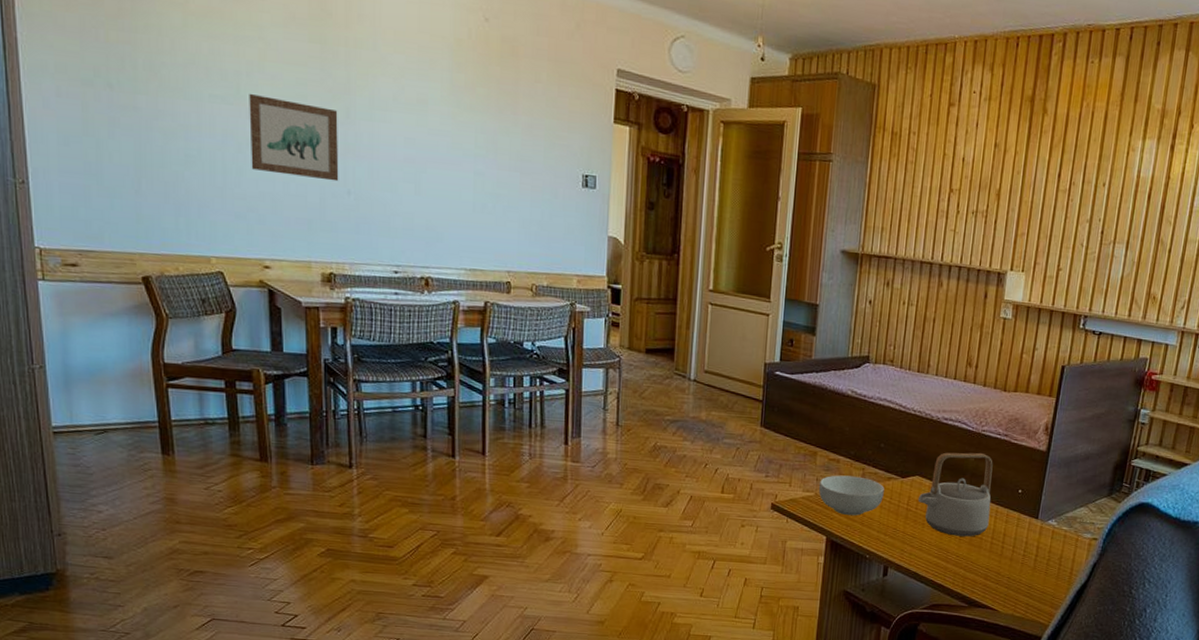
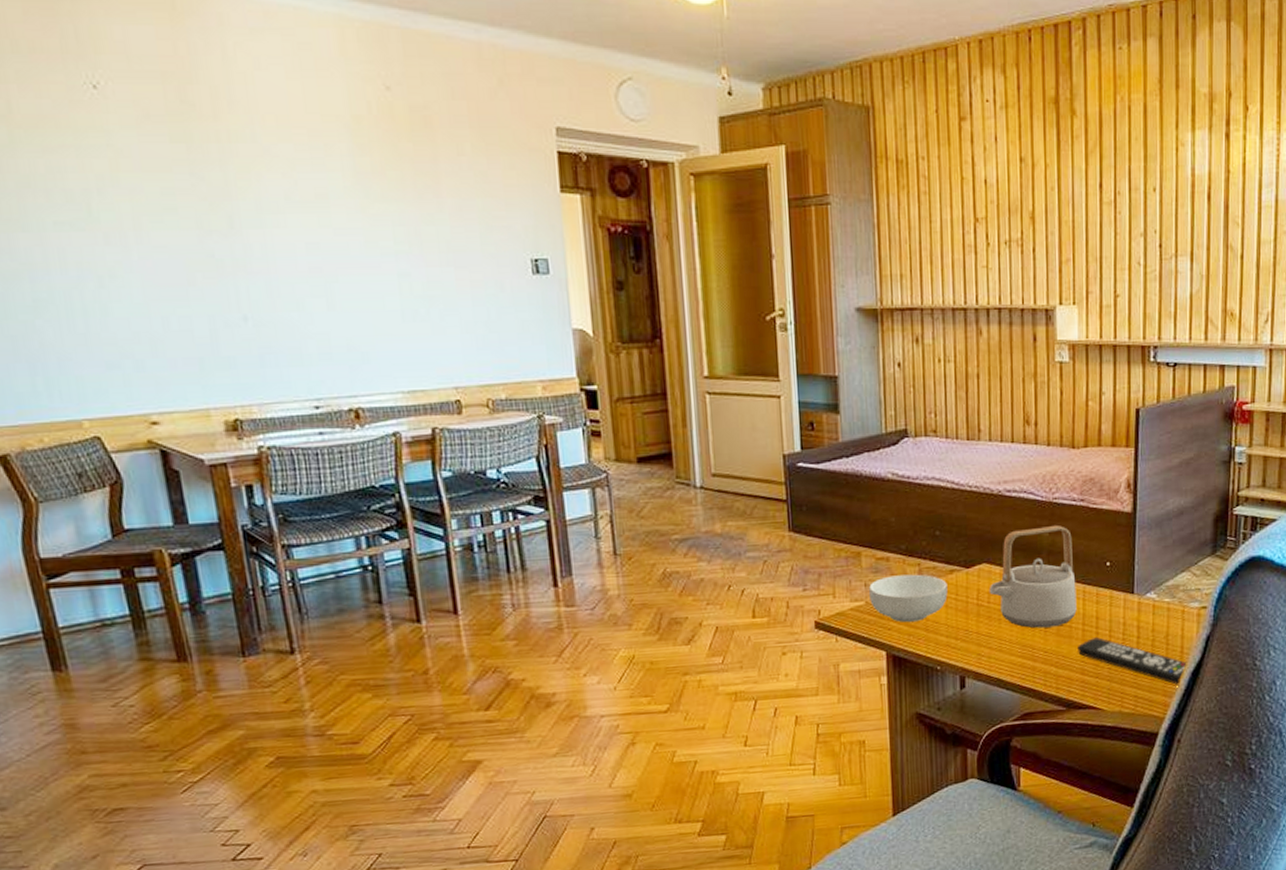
wall art: present [249,93,339,182] -> none [104,213,231,308]
remote control: none [984,550,1074,601] -> present [1078,636,1187,686]

